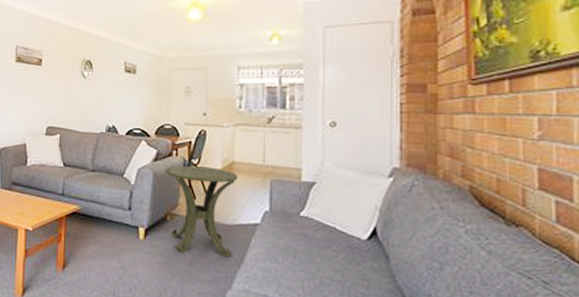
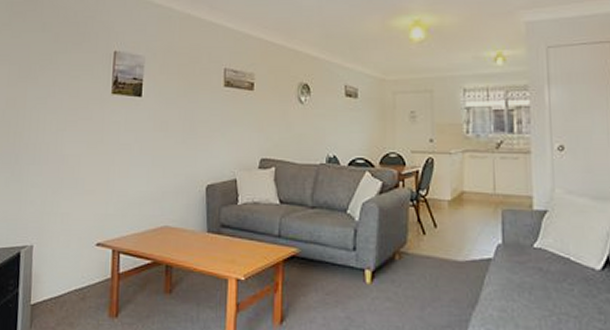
side table: present [165,165,238,258] -> none [392,197,469,298]

